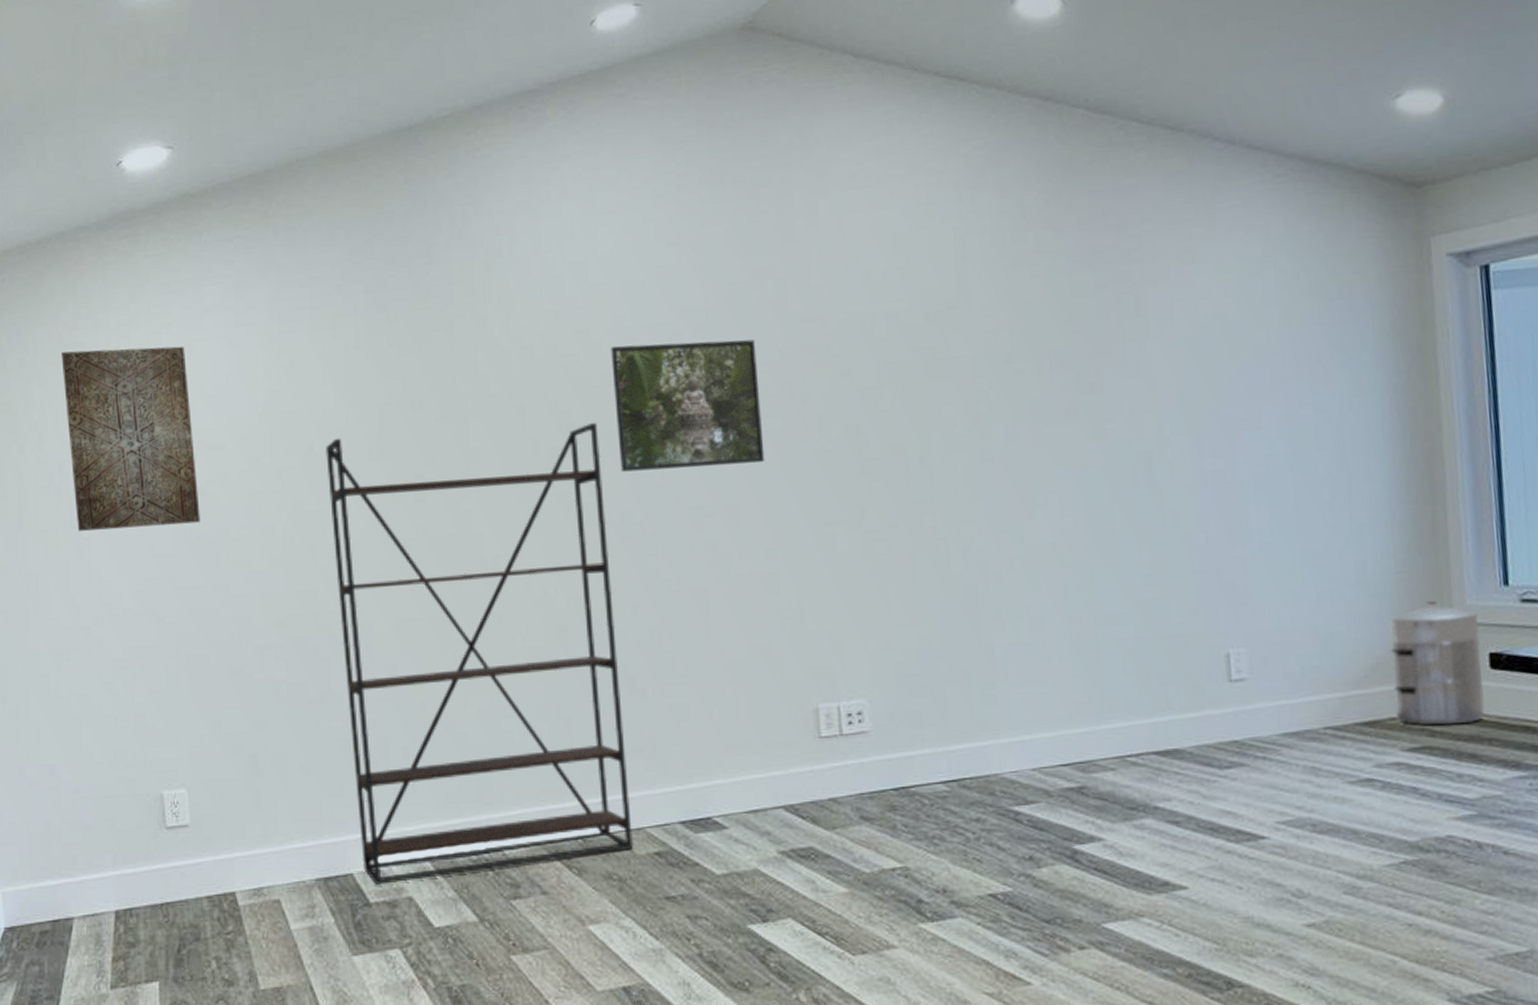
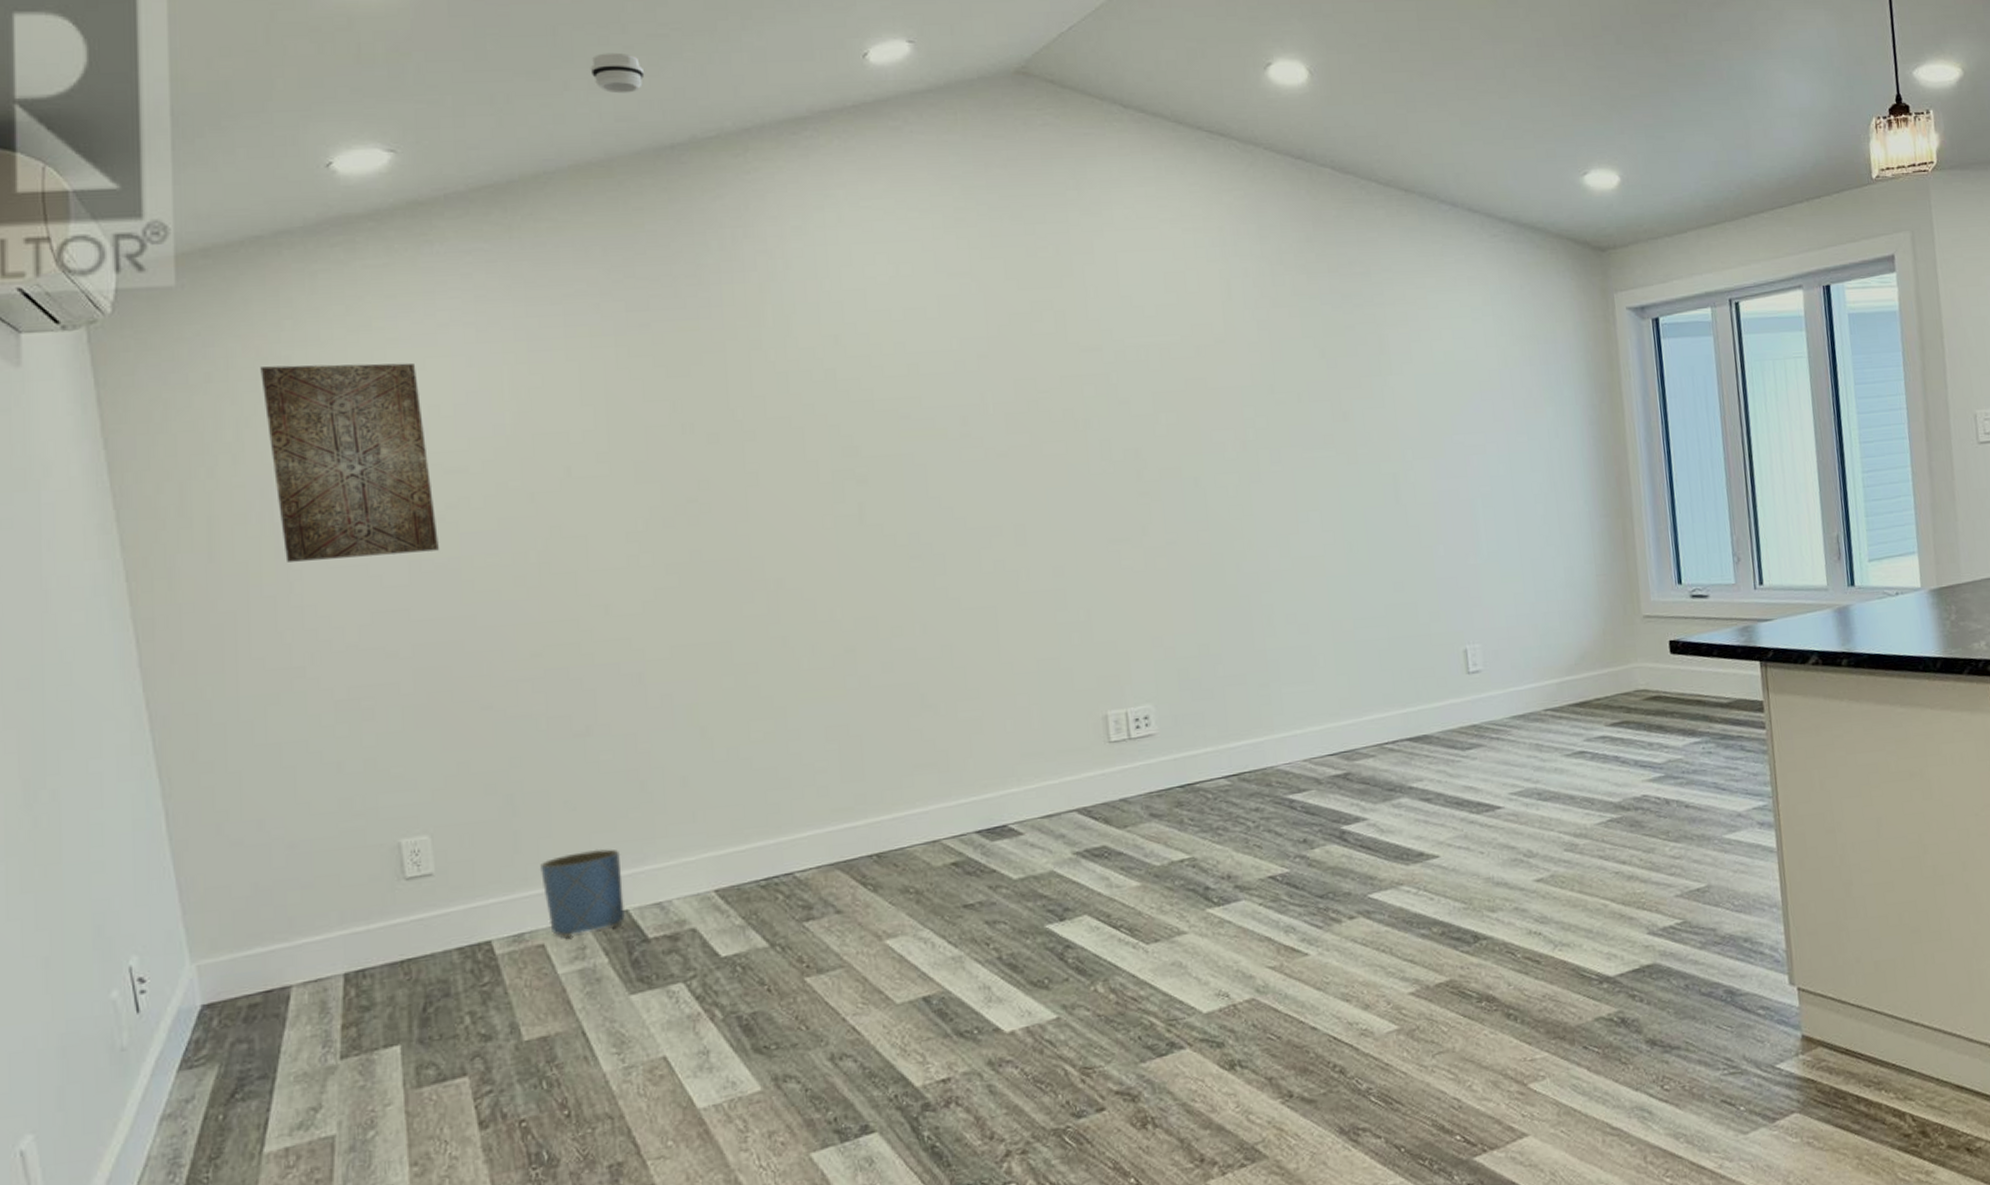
planter: none [278,812,350,895] -> present [540,849,625,938]
bookshelf: present [326,422,634,885] -> none [586,445,930,919]
smoke detector: none [339,39,387,79] -> present [590,52,645,94]
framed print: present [611,339,765,472] -> none [893,368,1050,494]
waste bin: present [1389,601,1485,726] -> none [1593,599,1668,704]

